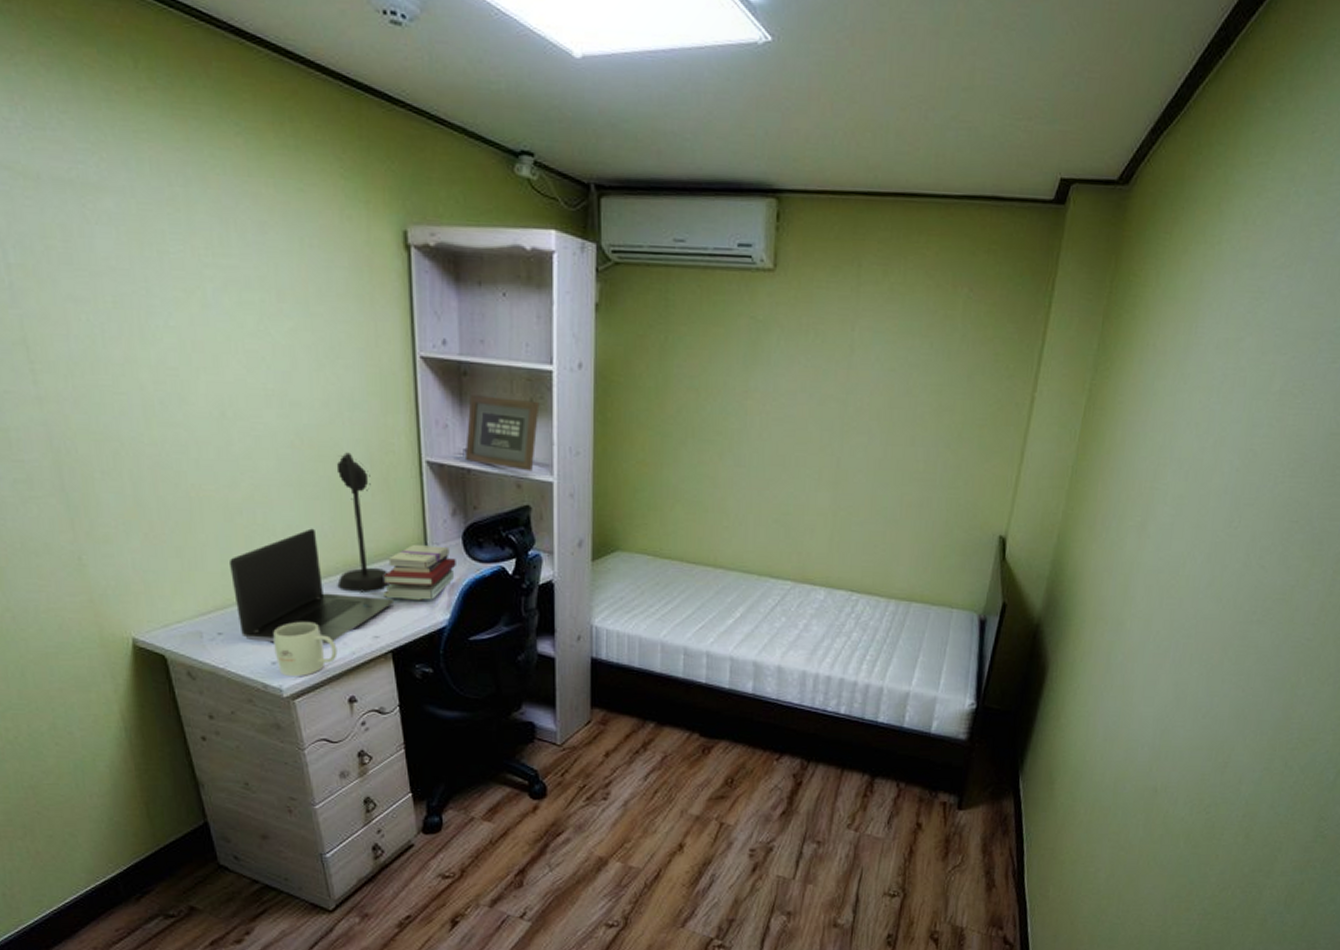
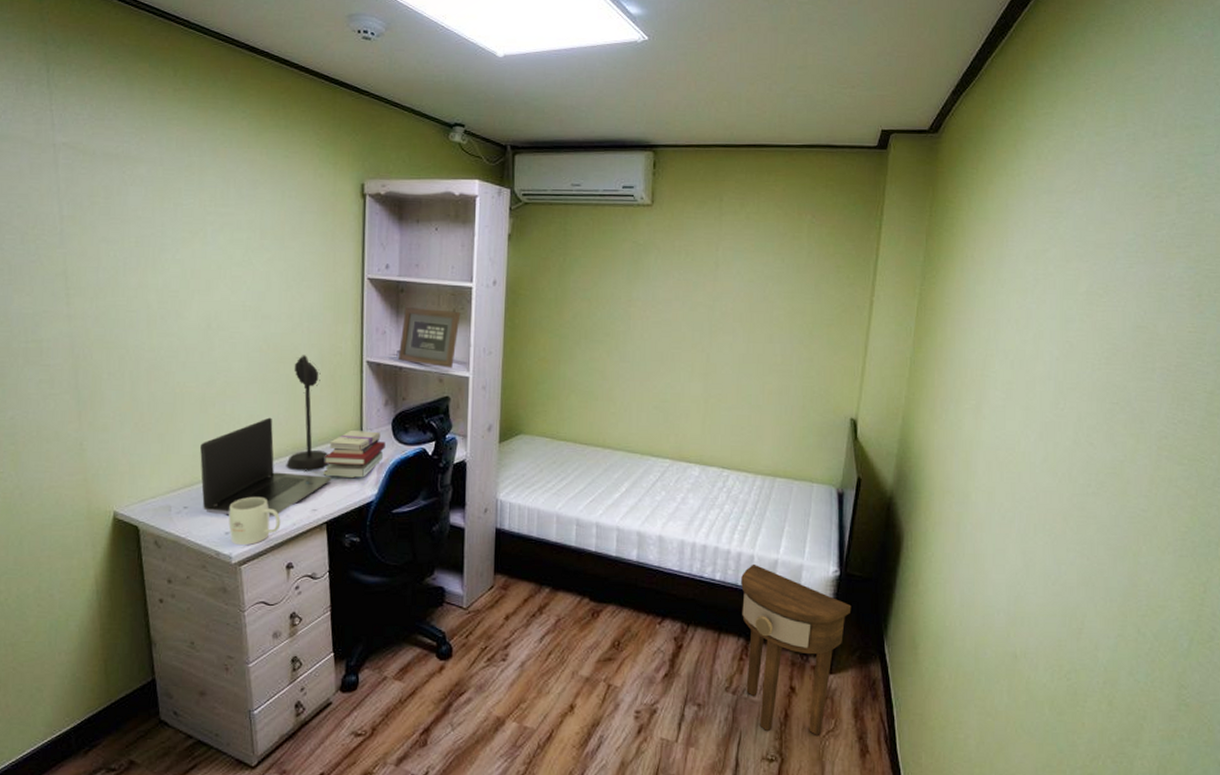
side table: none [867,696,987,872] -> present [740,563,852,737]

